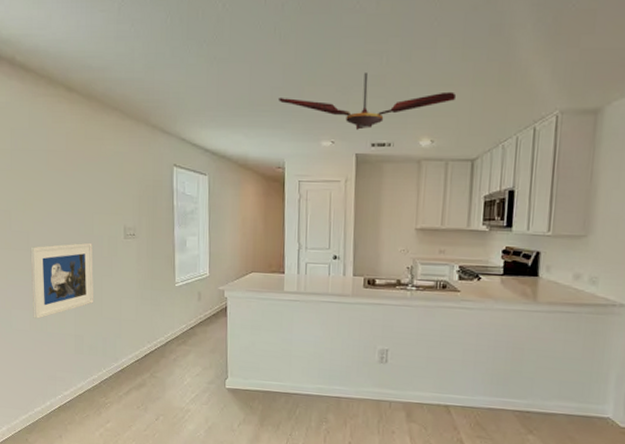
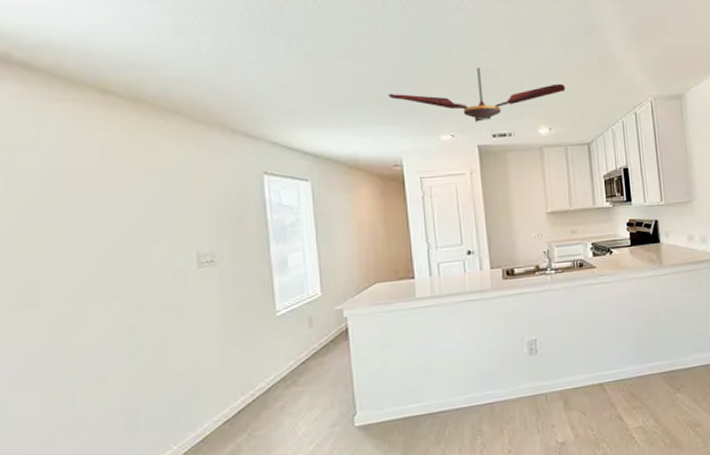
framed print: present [30,242,93,319] -> none [42,280,153,400]

